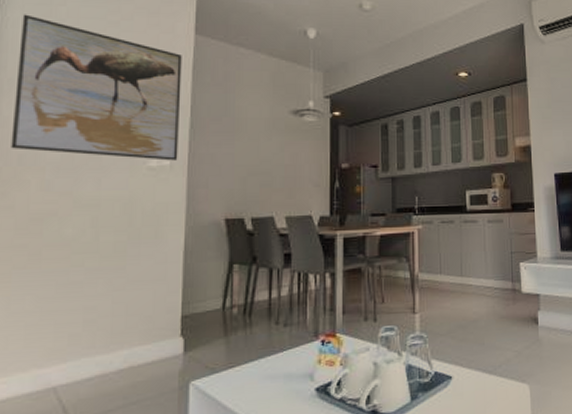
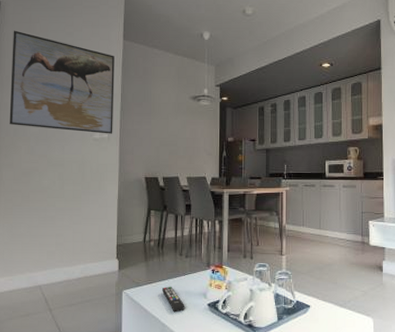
remote control: none [250,368,283,406] -> present [162,286,185,313]

